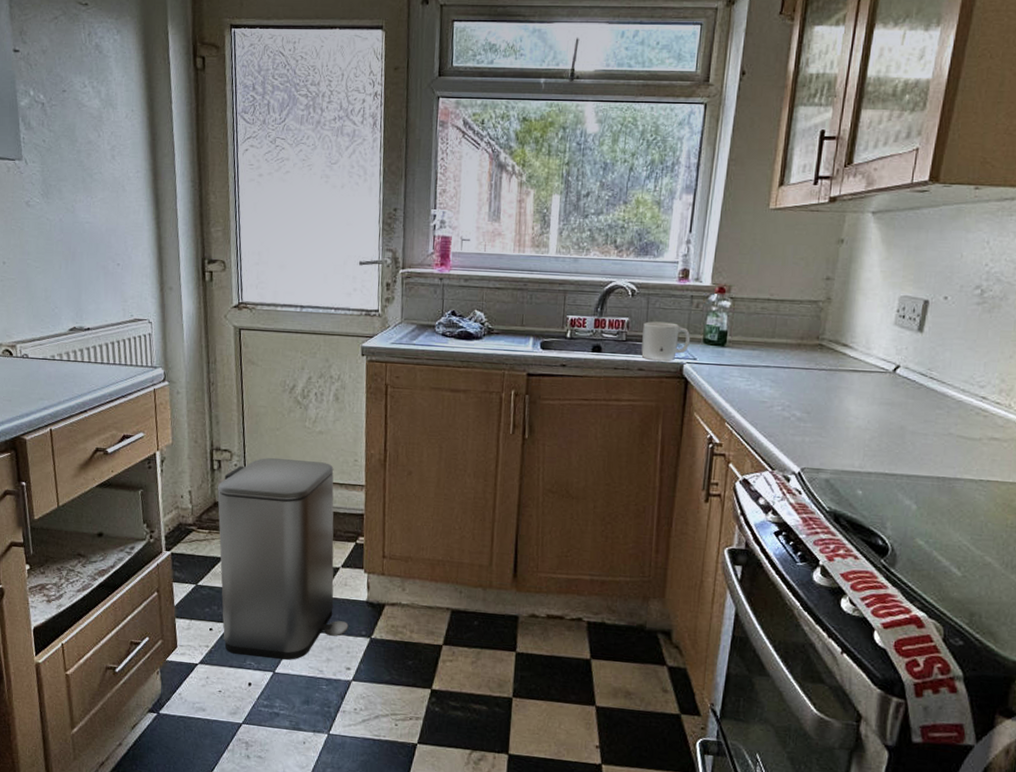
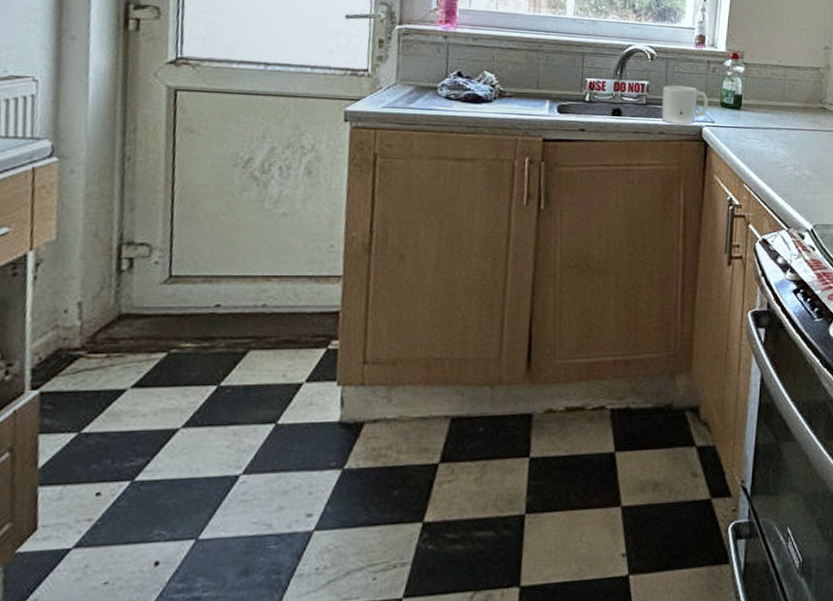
pedal bin: present [217,458,349,660] -> none [118,250,313,524]

